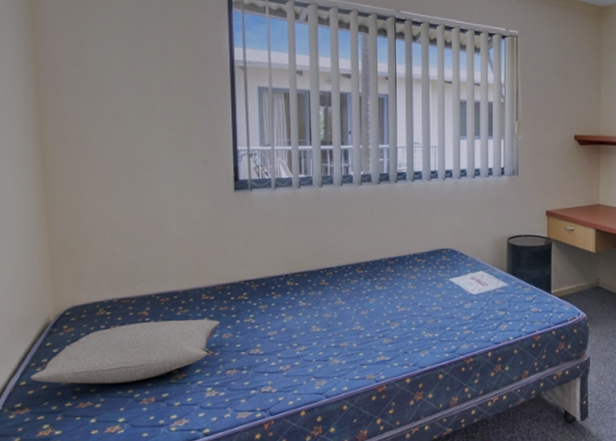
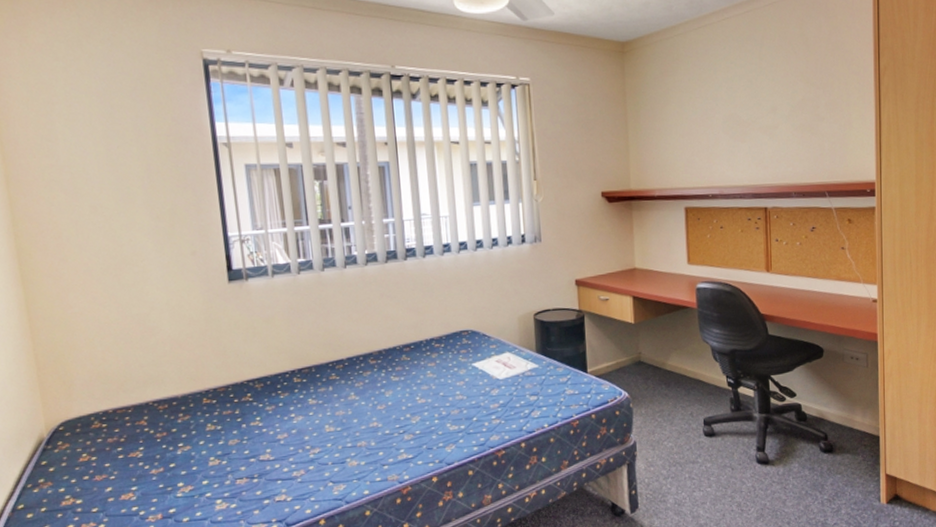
pillow: present [31,319,220,384] -> none [28,425,225,505]

